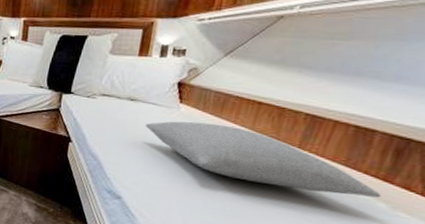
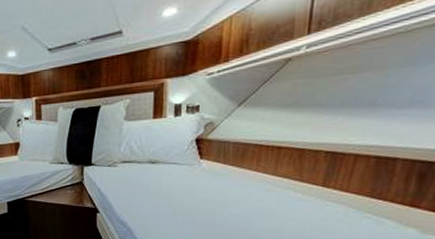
pillow: present [145,121,382,198] -> none [169,174,410,227]

